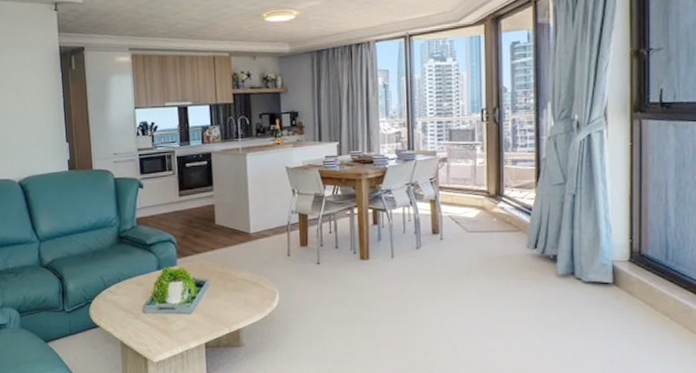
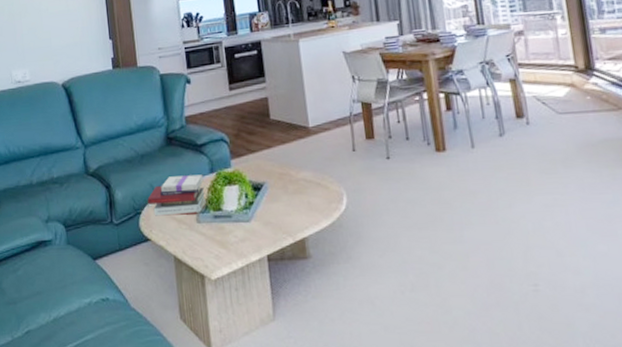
books: none [98,271,153,306] -> present [147,174,207,216]

